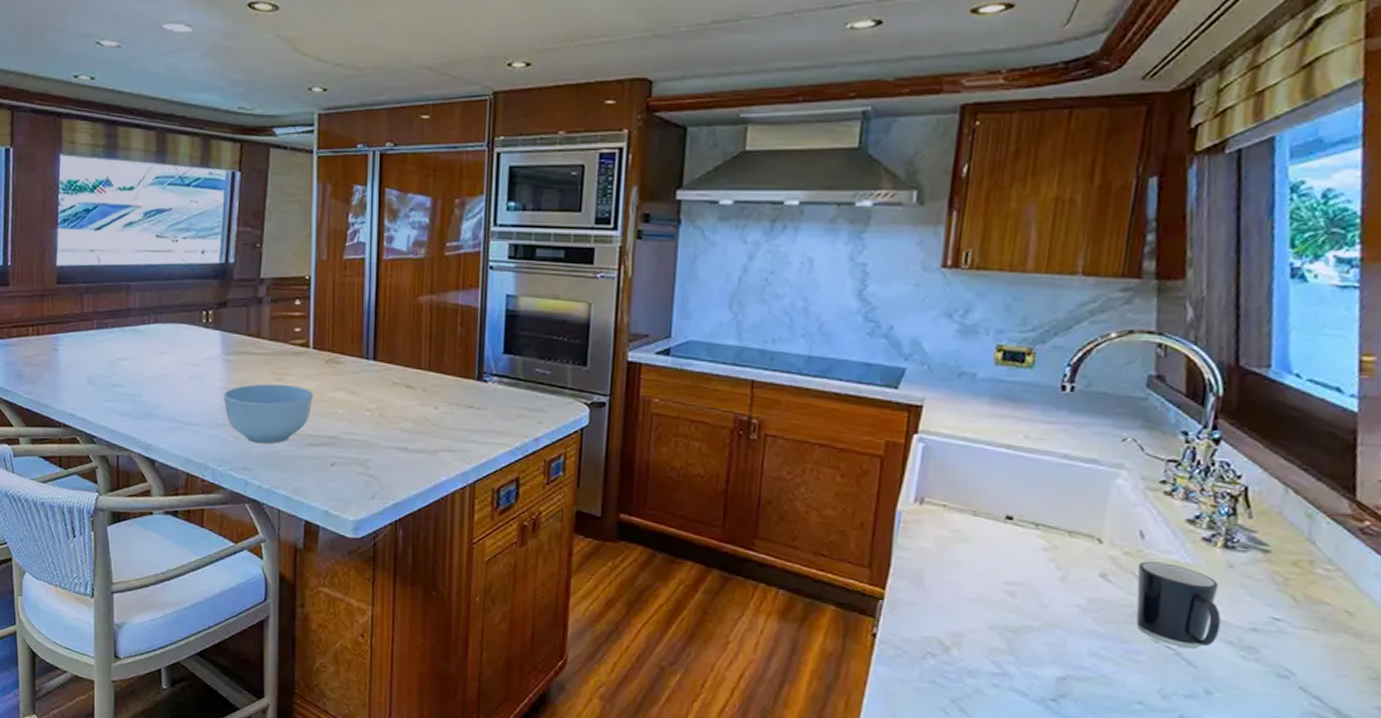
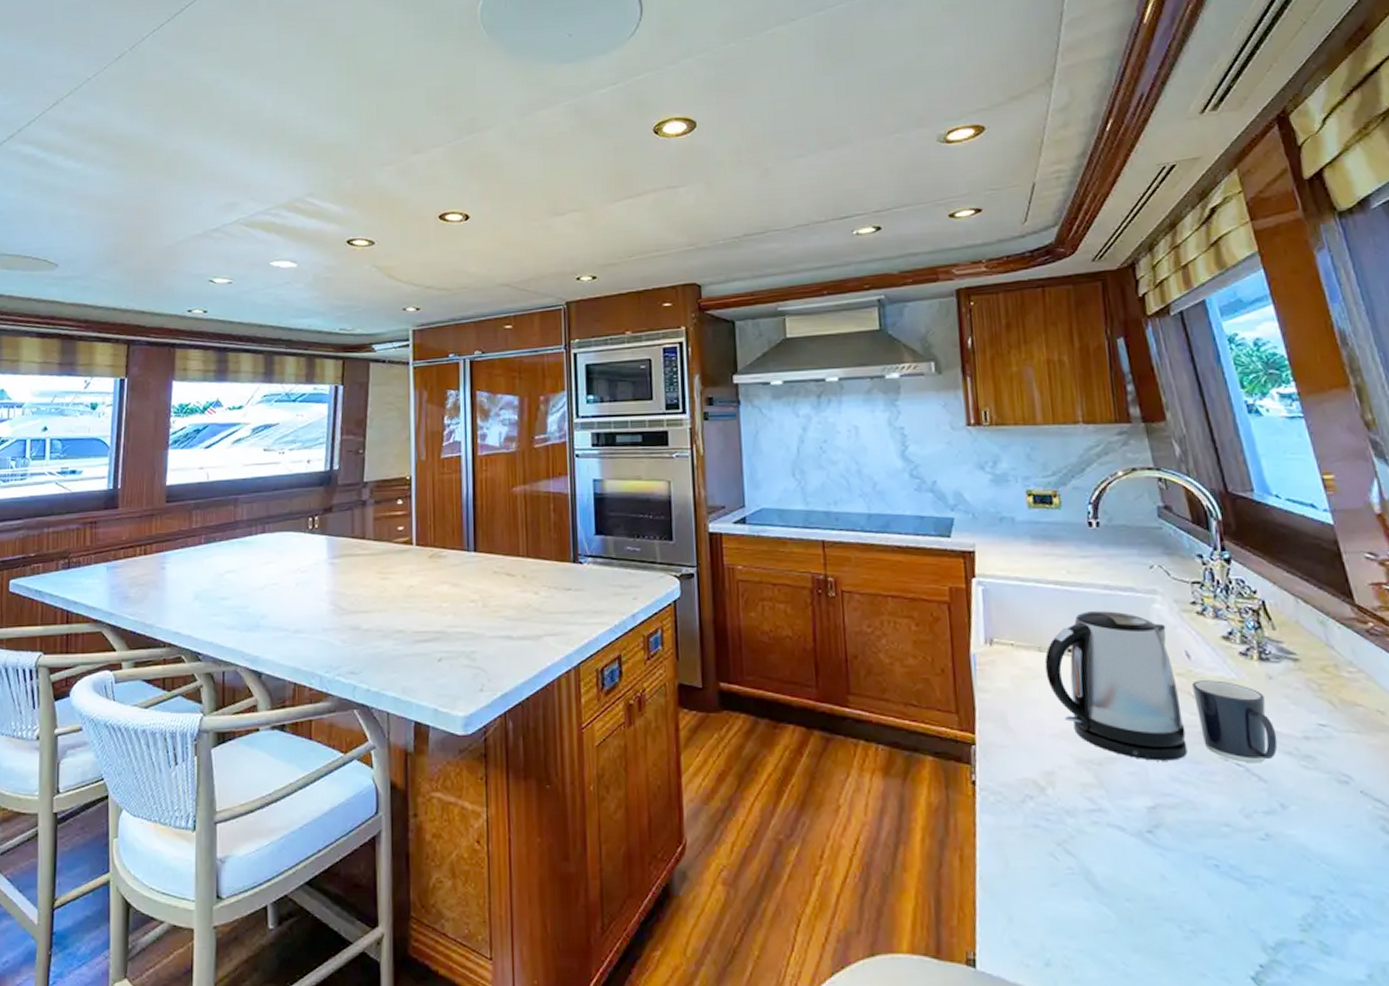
bowl: present [224,384,313,444] -> none [330,583,418,645]
kettle: none [975,480,1125,637] -> present [1044,611,1188,761]

